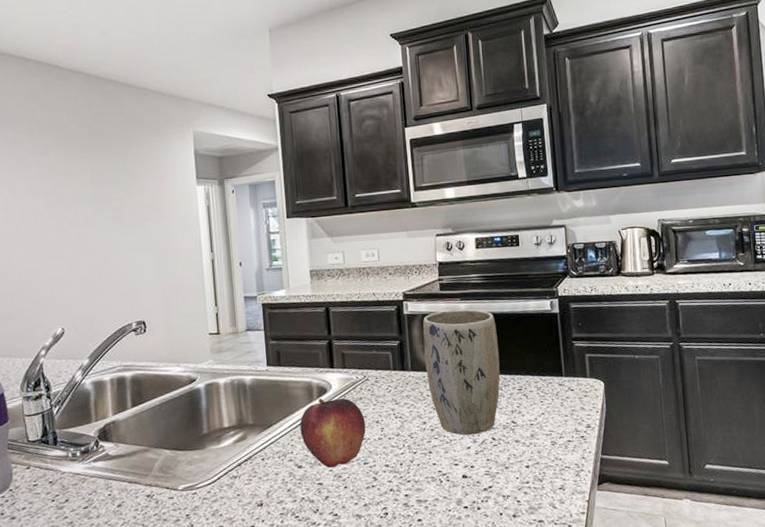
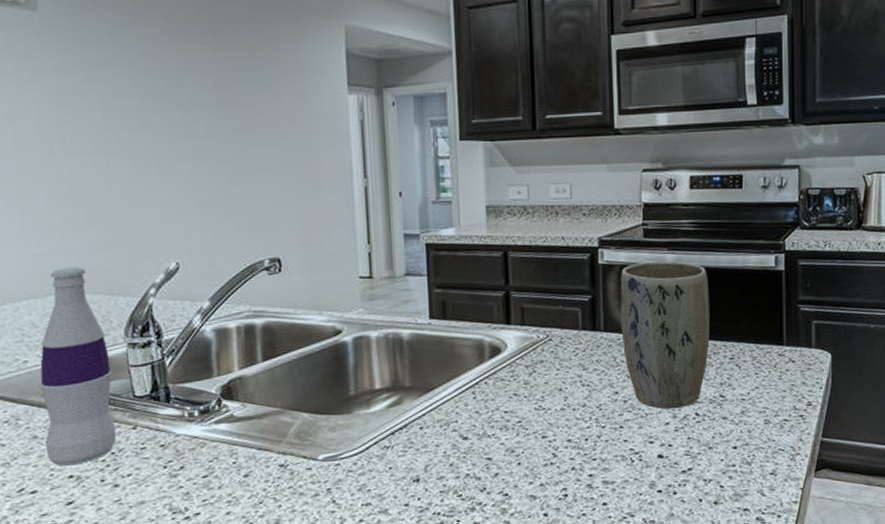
fruit: present [300,398,366,468] -> none [467,359,547,440]

